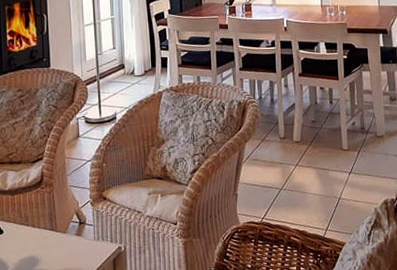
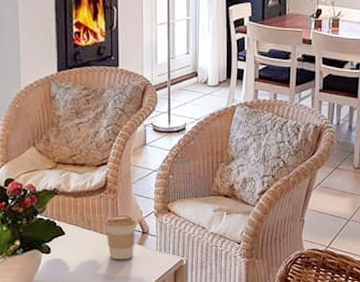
coffee cup: none [42,206,73,254] -> present [104,214,136,260]

